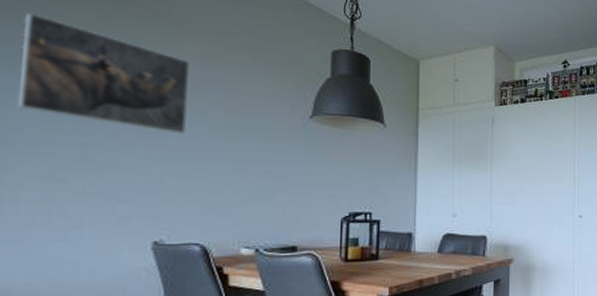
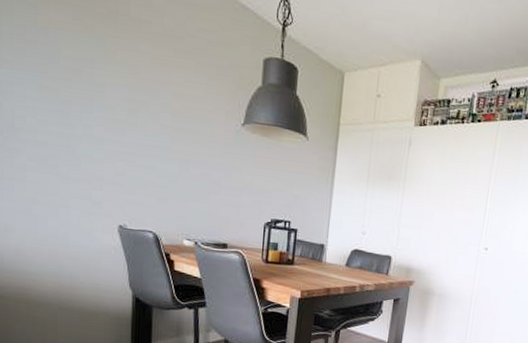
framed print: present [18,12,189,134] -> none [19,11,144,133]

